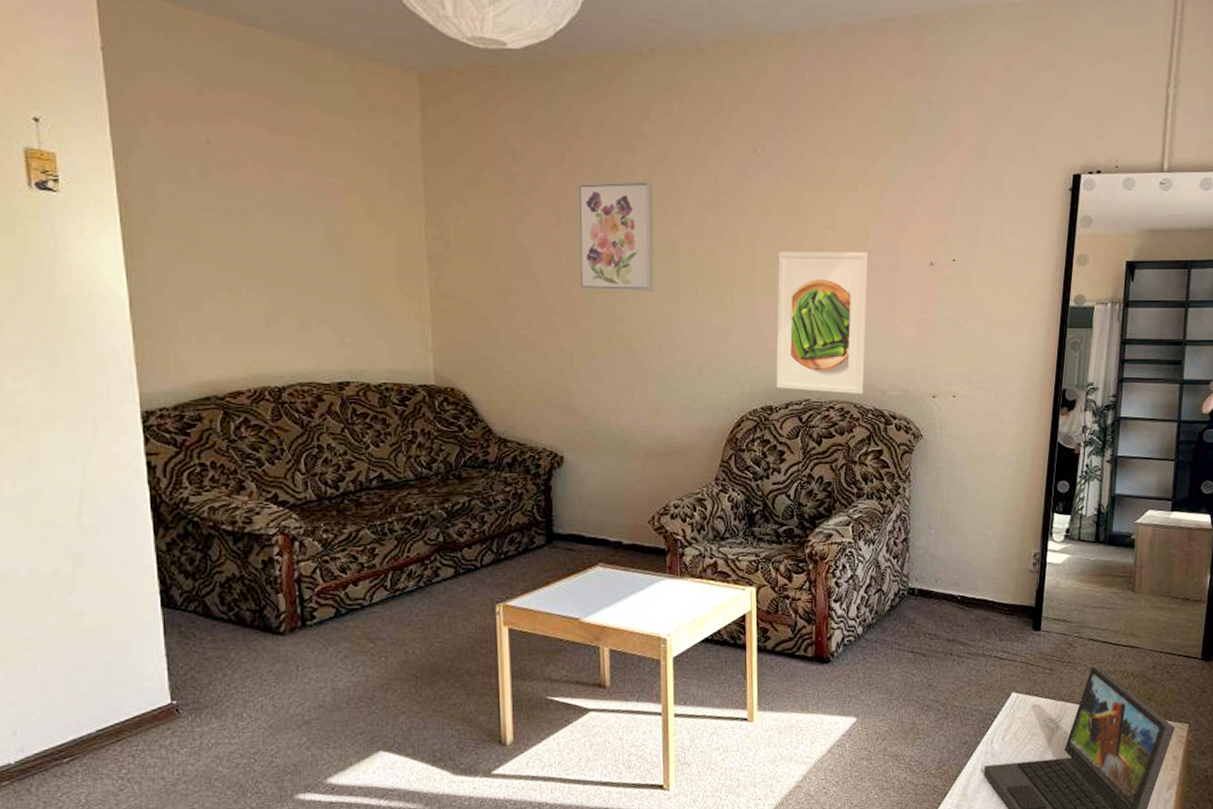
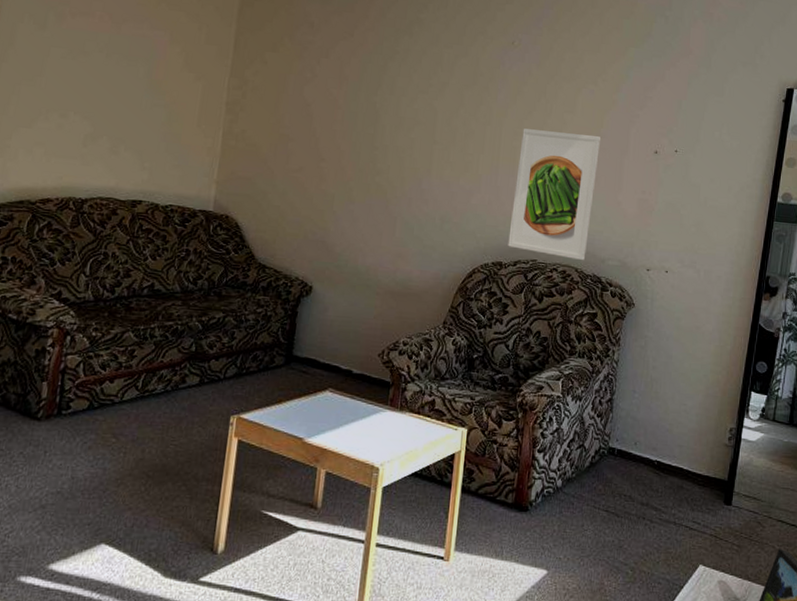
wall art: present [577,180,654,291] -> none [349,54,424,151]

